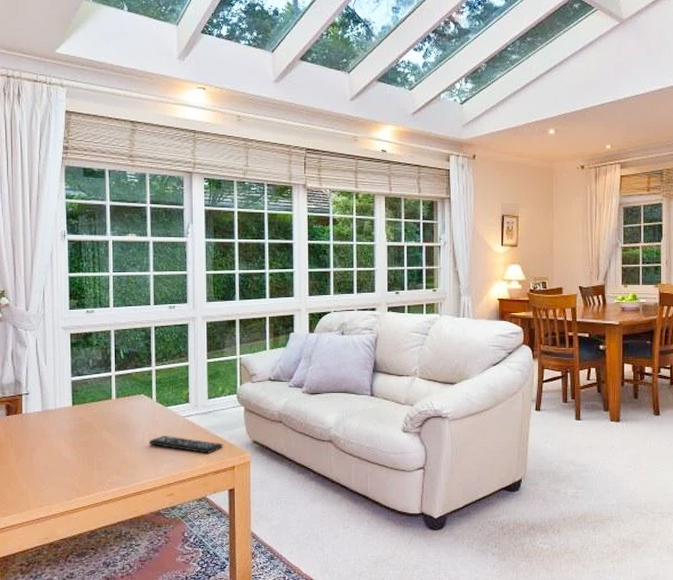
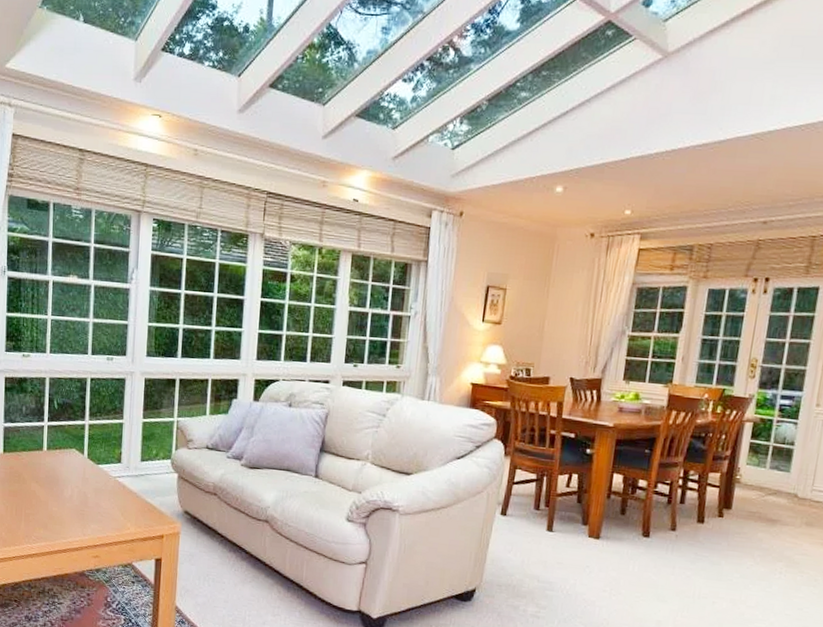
remote control: present [149,435,223,454] -> none [77,494,153,519]

